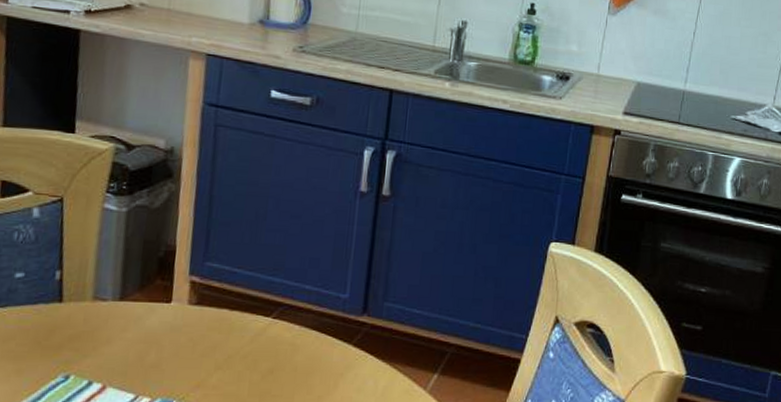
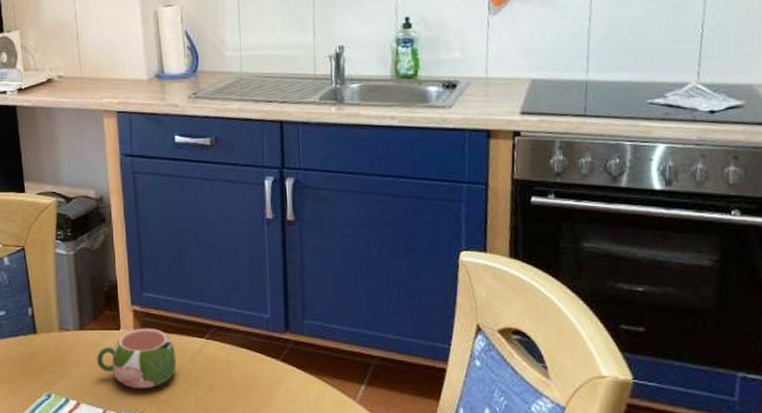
mug: none [136,302,235,372] -> present [97,328,176,389]

